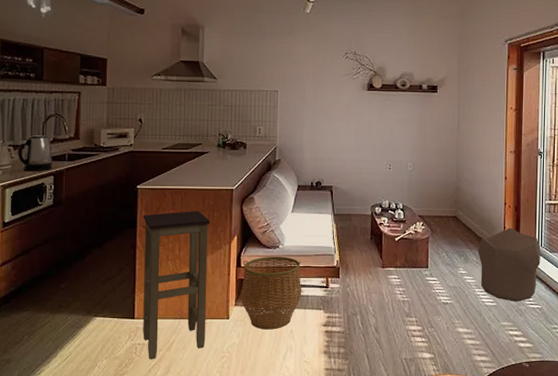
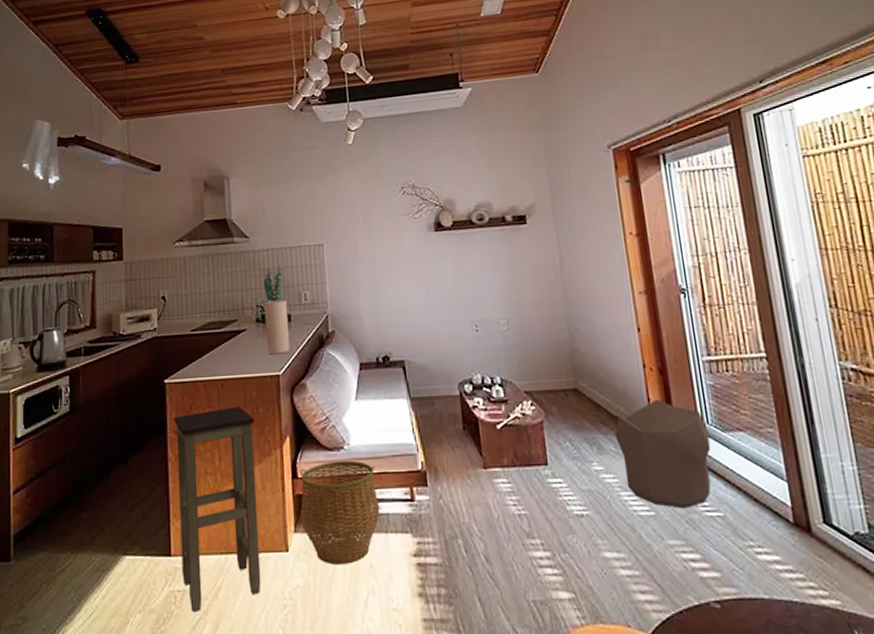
vase: none [224,103,245,174] -> present [264,264,291,355]

